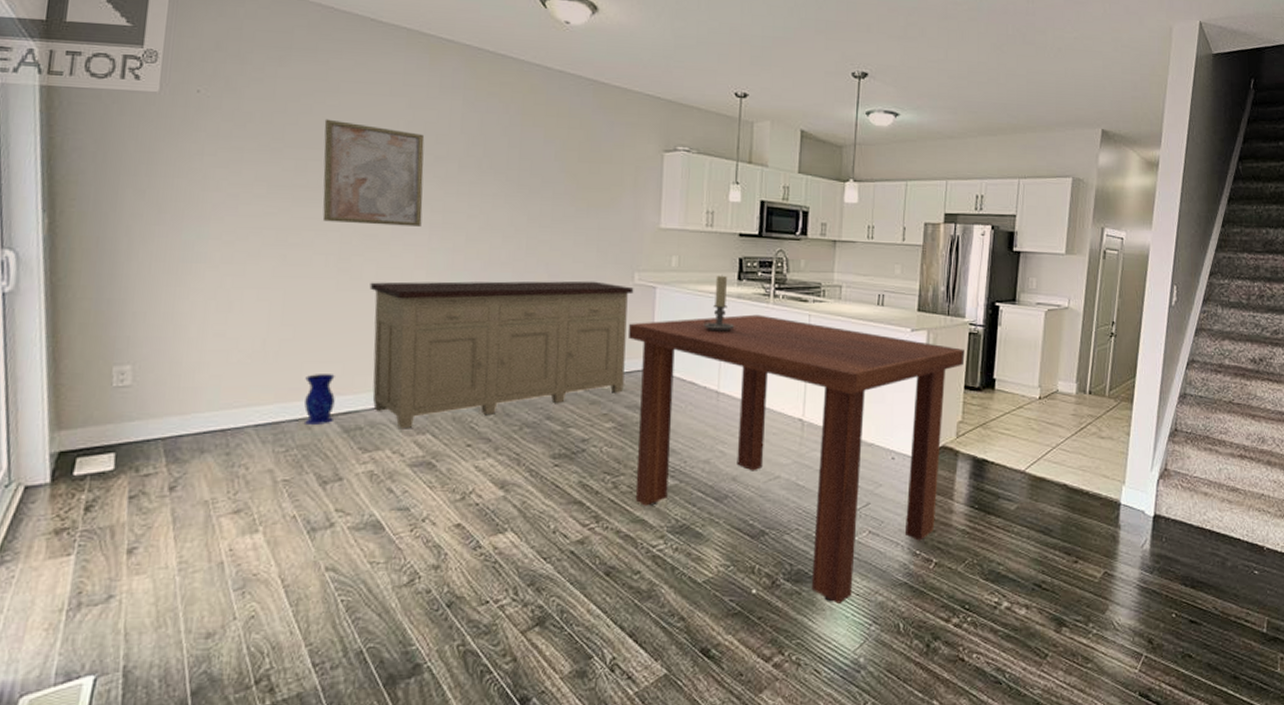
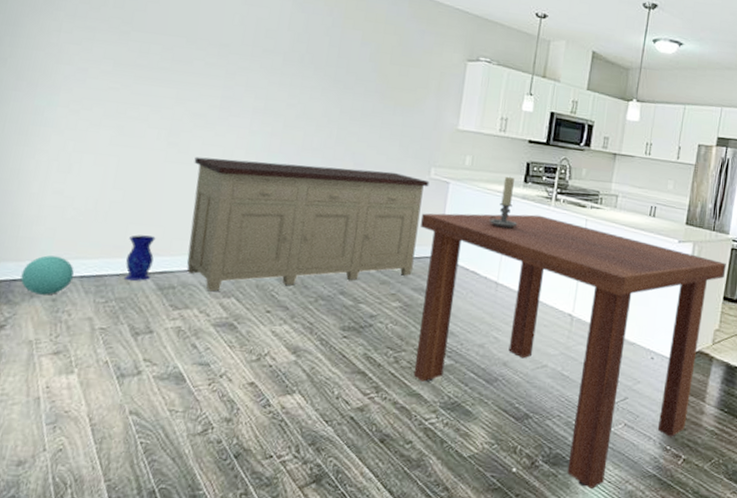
ball: none [187,405,247,449] -> present [20,255,74,295]
wall art: present [322,119,425,227] -> none [158,8,256,111]

